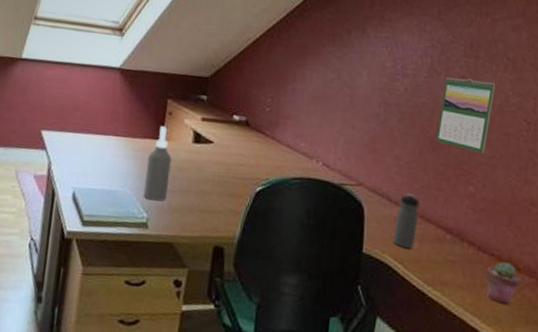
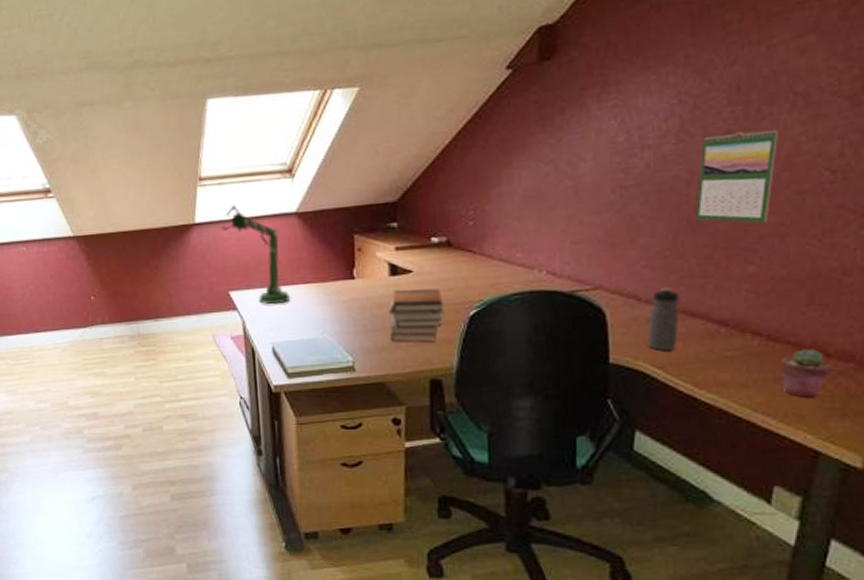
desk lamp: none [46,49,100,151] -> present [221,206,290,305]
spray bottle: present [143,126,172,202] -> none [342,264,370,343]
book stack: none [184,156,236,211] -> present [389,288,444,342]

